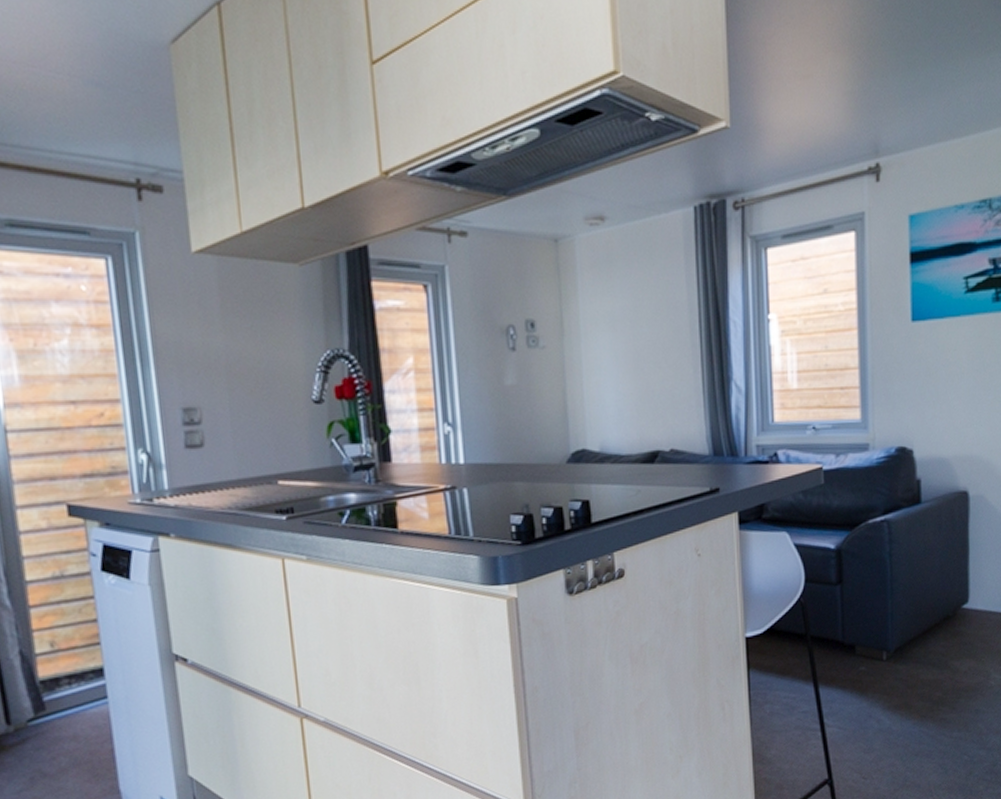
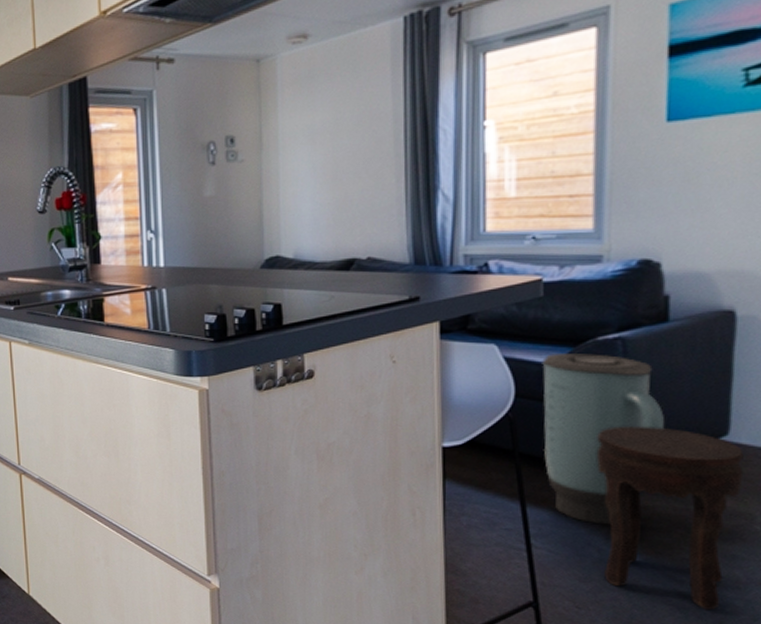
trash can: none [825,536,923,697] -> present [542,354,665,525]
side table: none [872,600,981,763] -> present [596,426,744,610]

